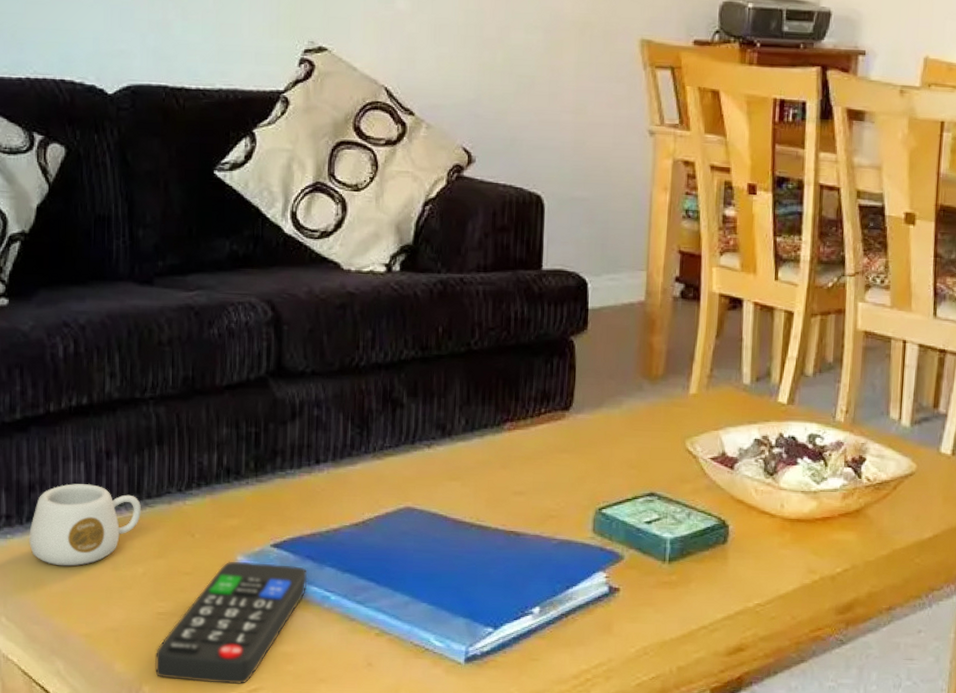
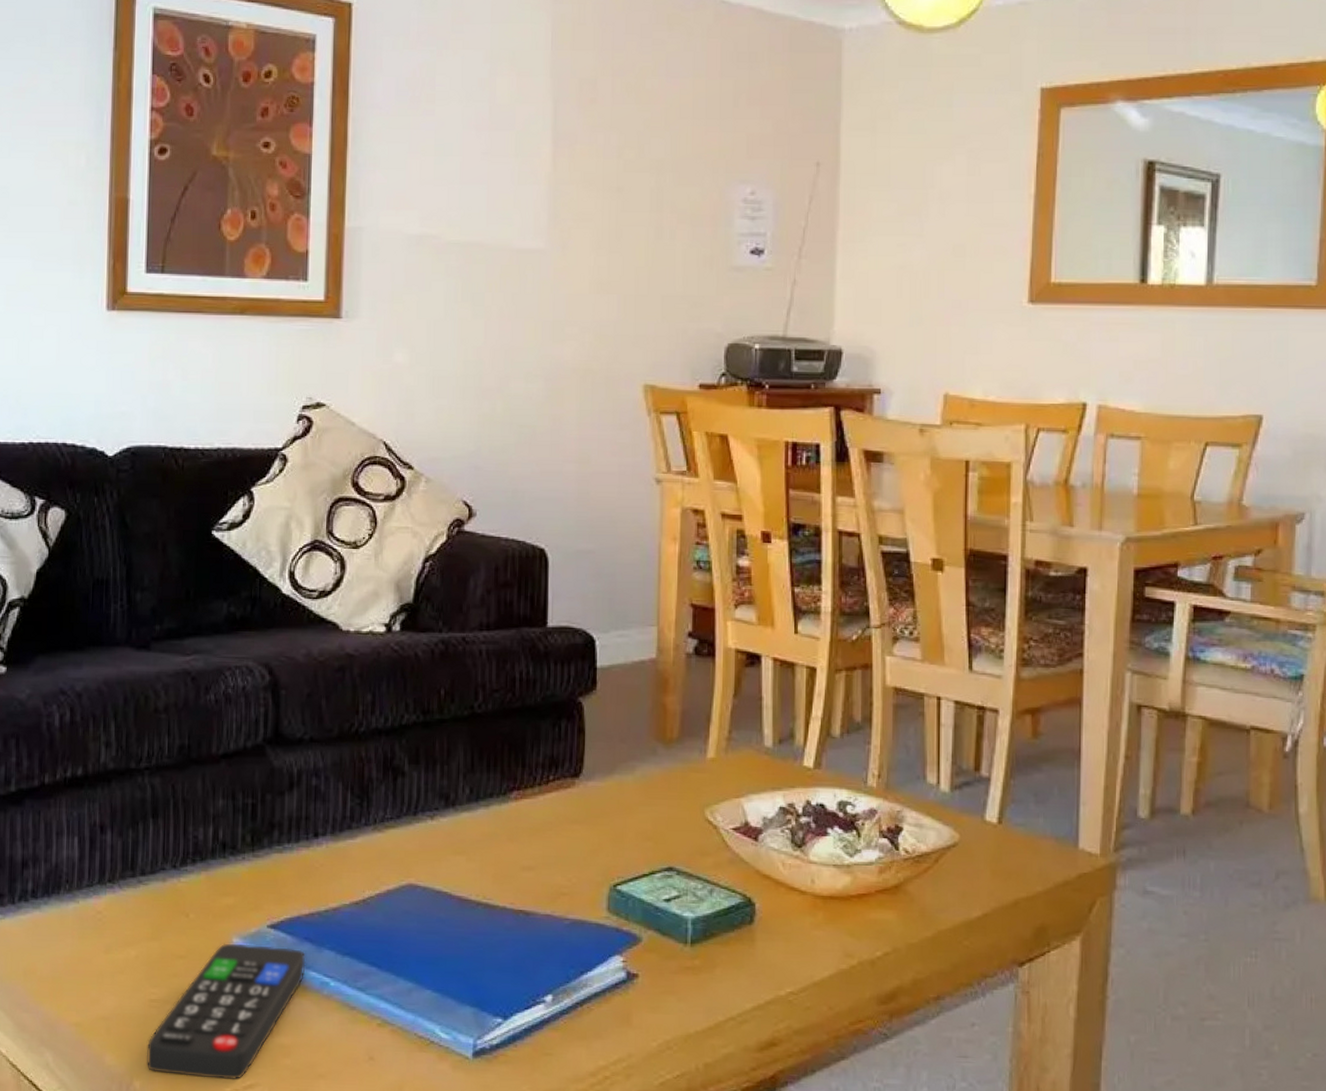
mug: present [29,484,141,566] -> none [21,860,135,949]

